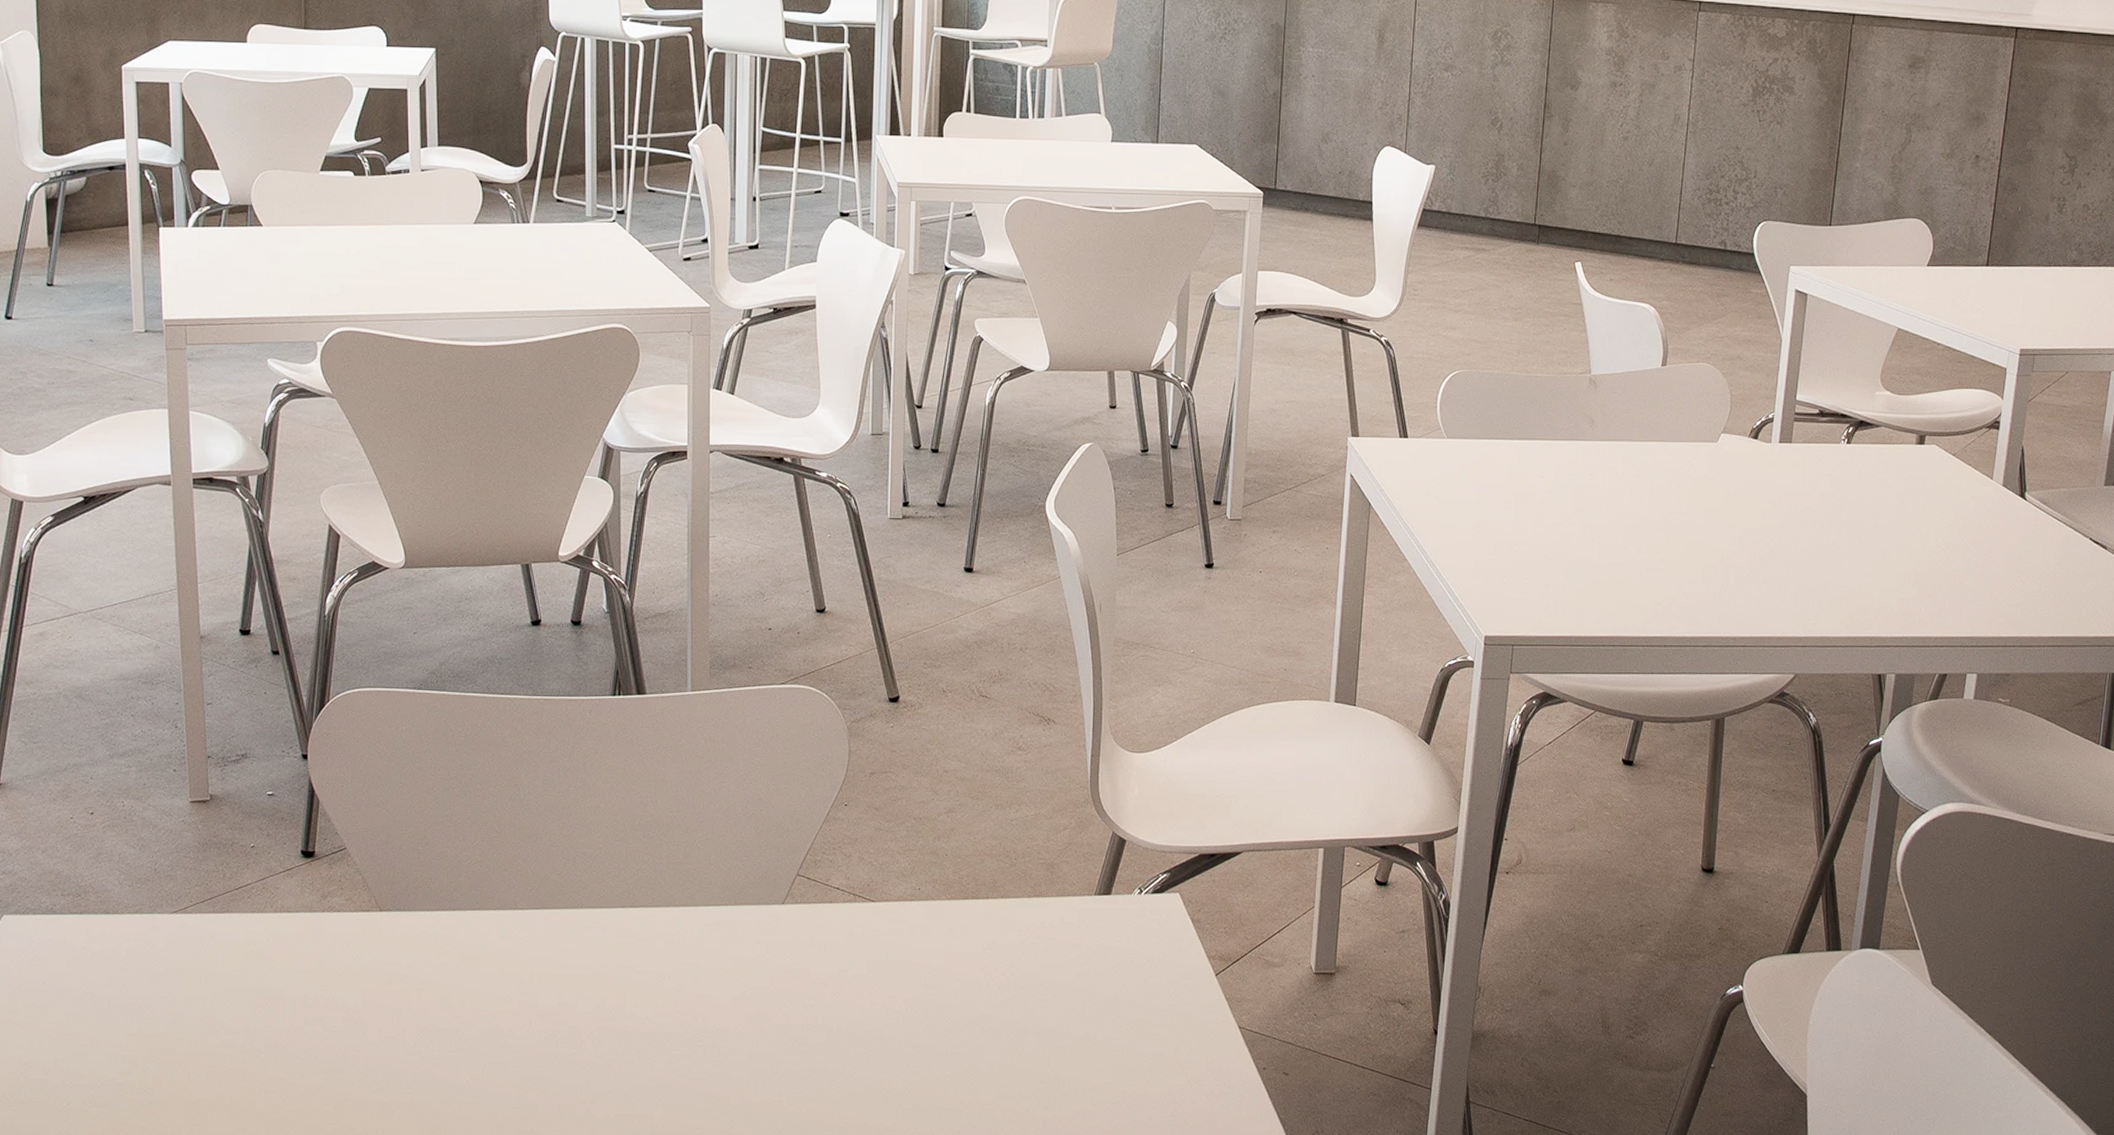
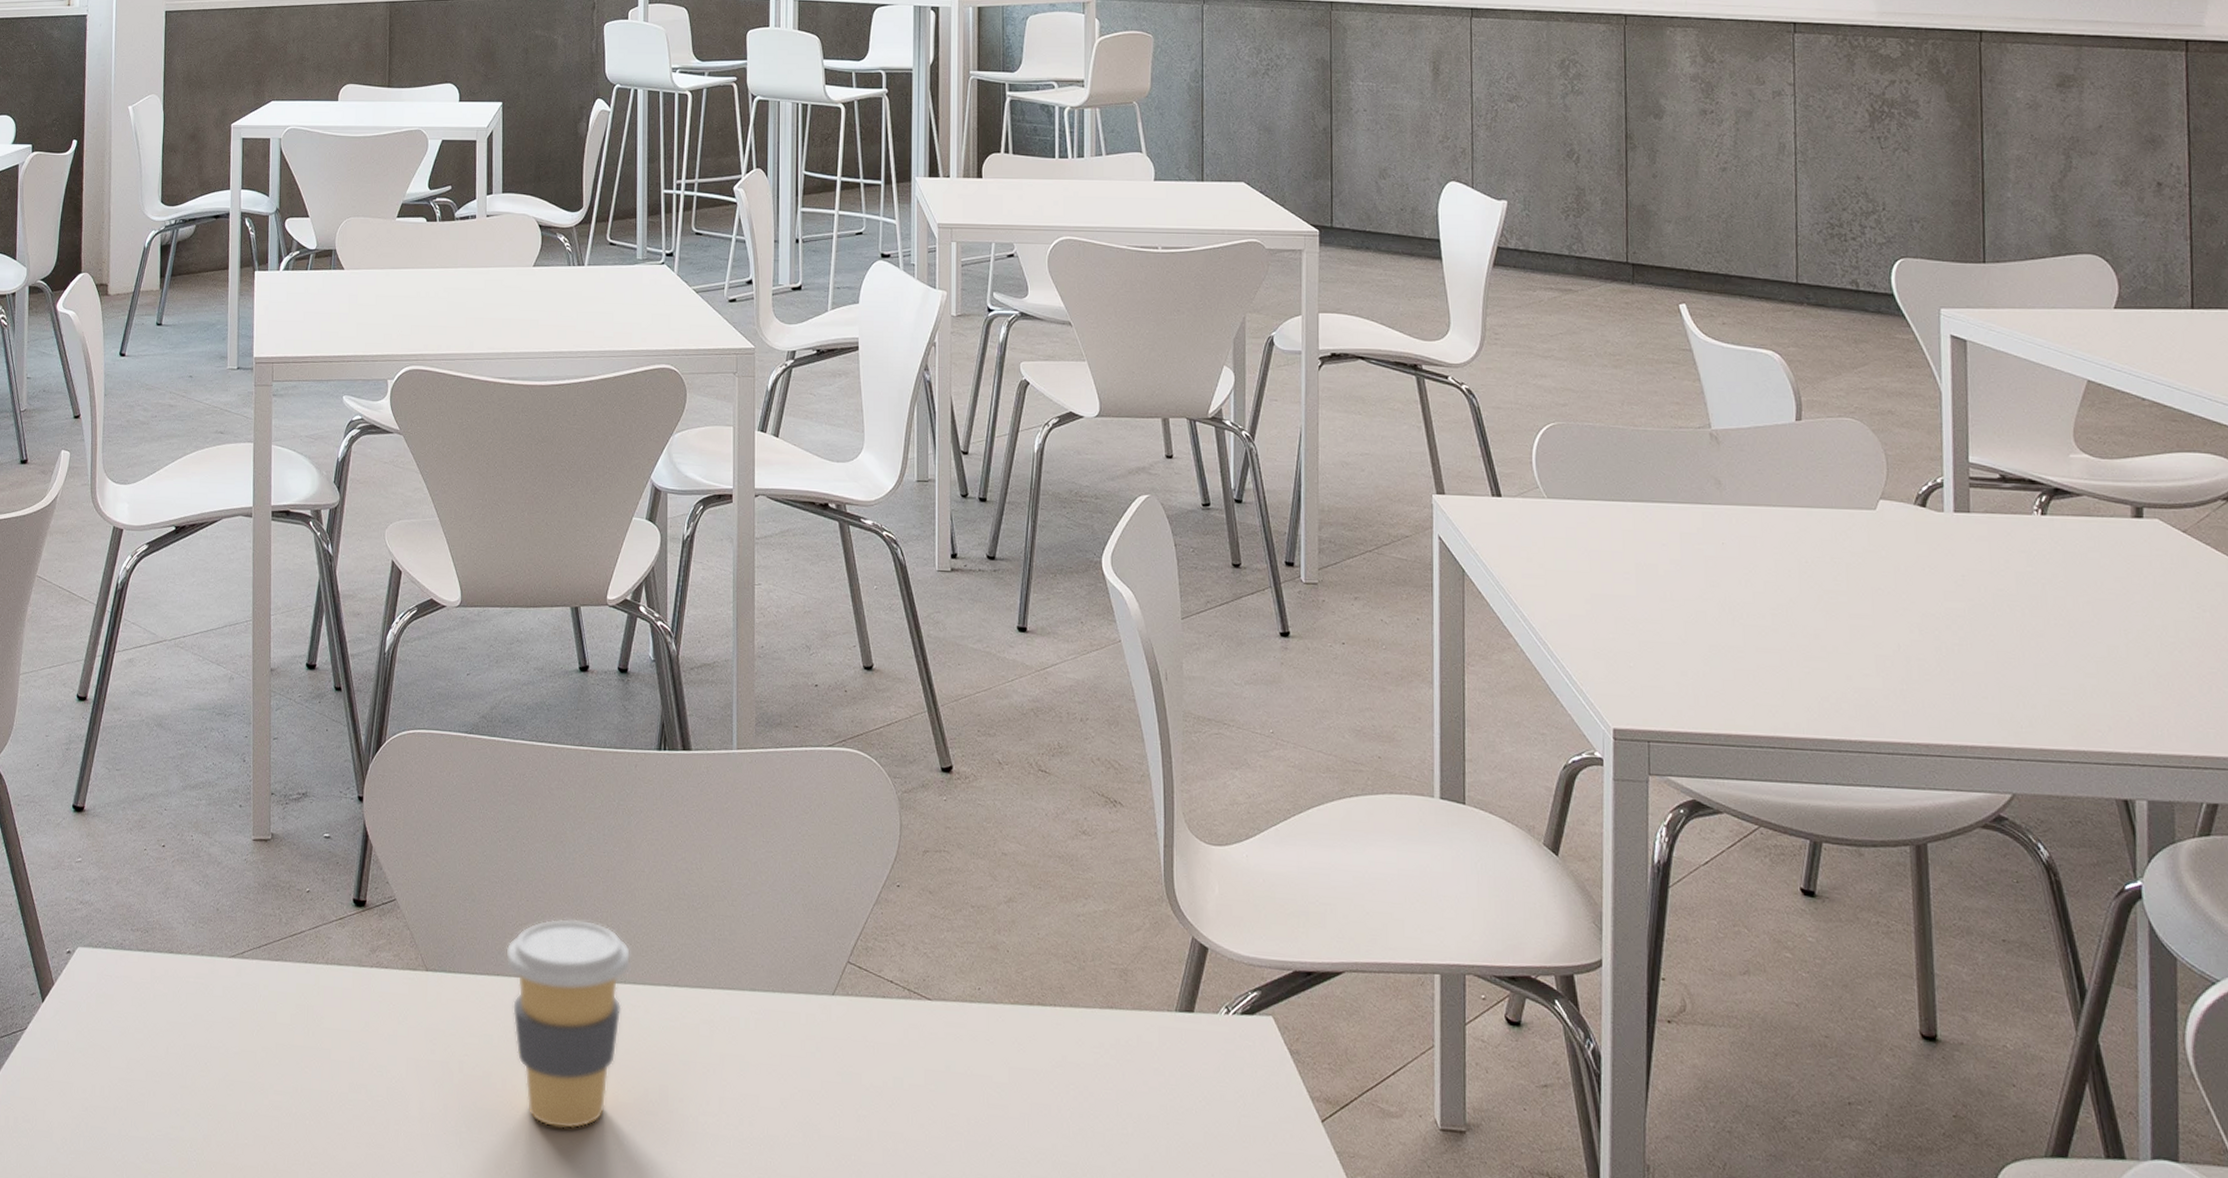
coffee cup: none [462,854,587,1040] -> present [506,918,631,1129]

